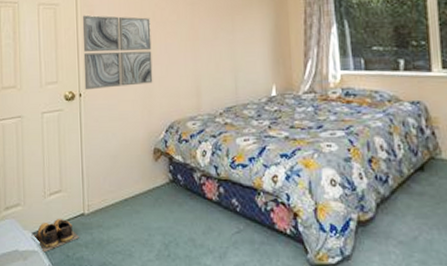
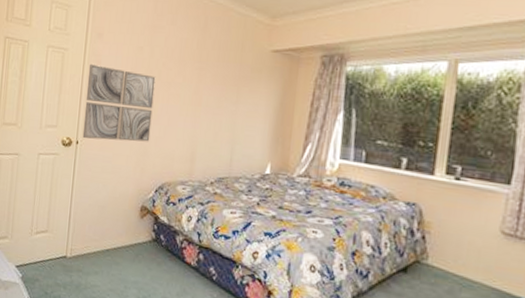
shoes: present [31,219,79,253] -> none [14,257,59,286]

